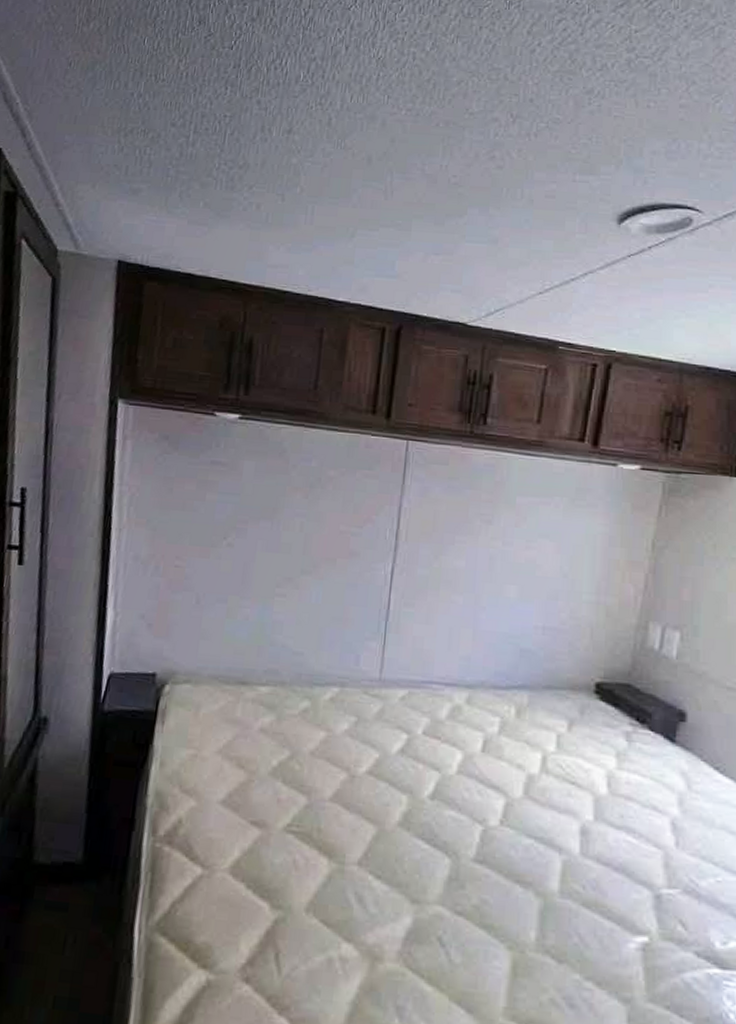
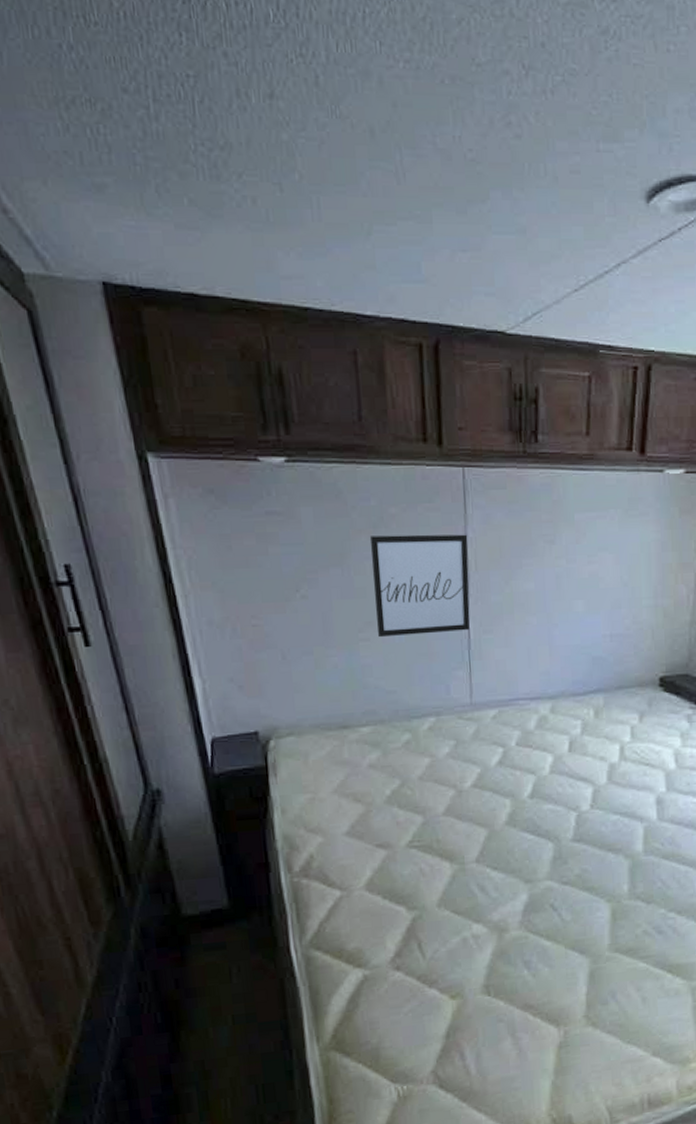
wall art: none [294,495,402,601] -> present [369,534,470,638]

